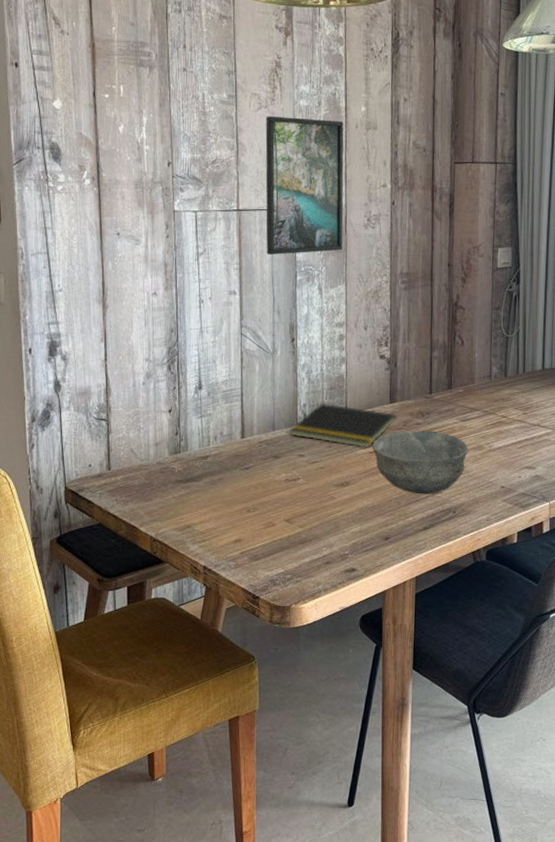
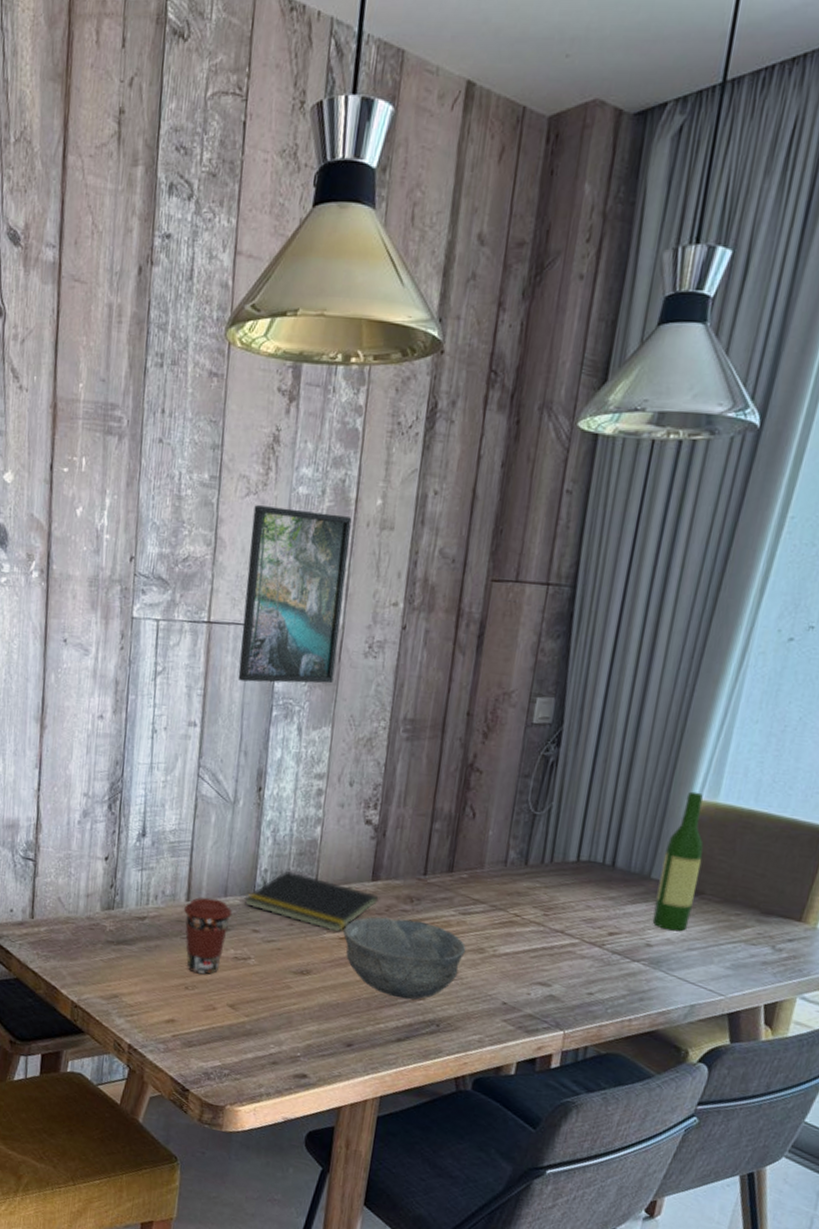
coffee cup: none [239,433,281,498] -> present [183,897,233,975]

